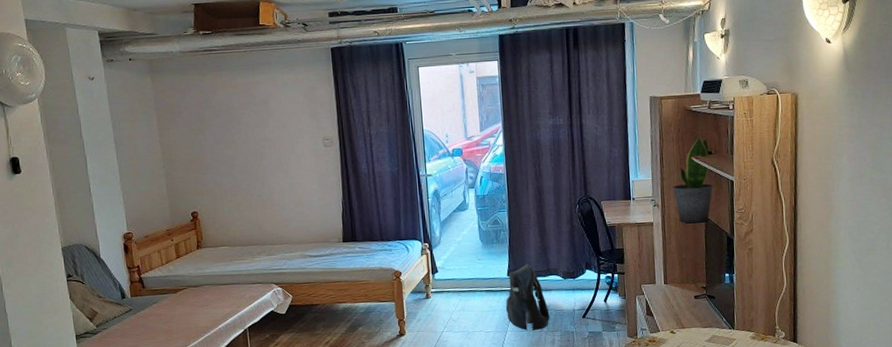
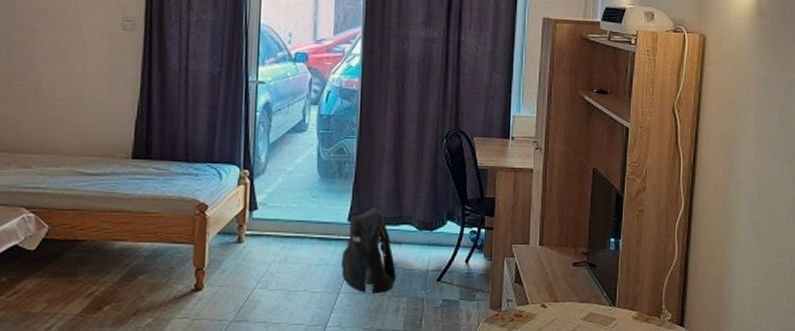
potted plant: present [672,137,713,224] -> none [559,72,606,174]

